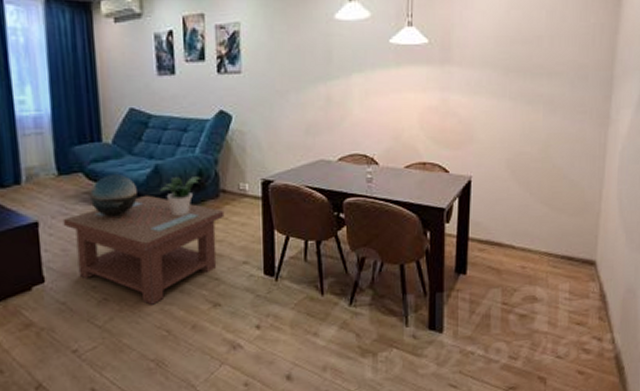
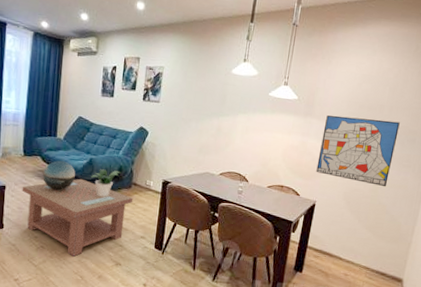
wall art: none [466,55,566,144] -> present [316,115,400,187]

